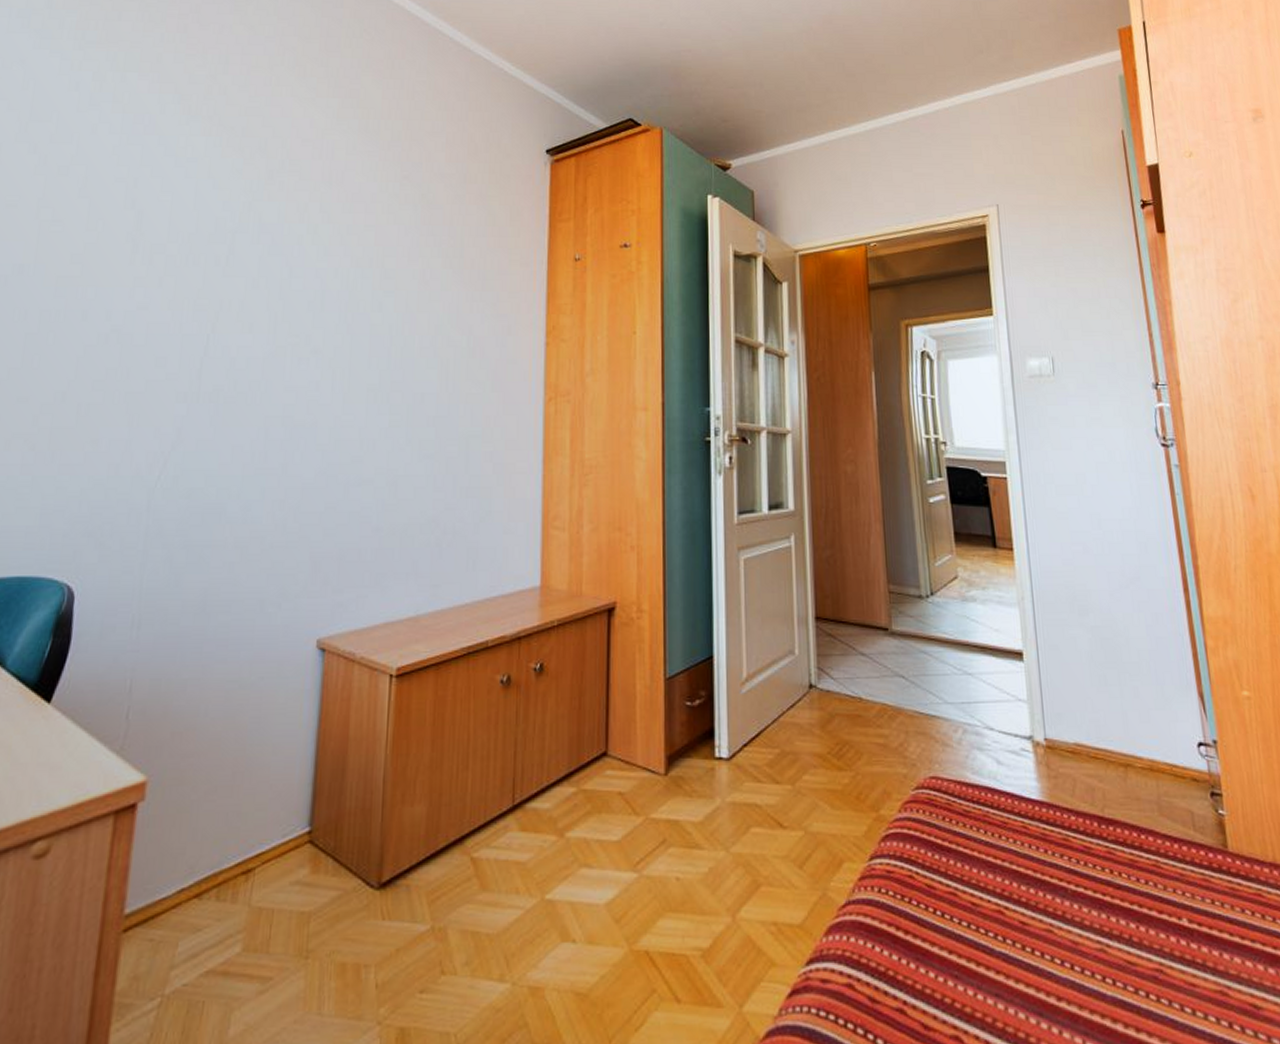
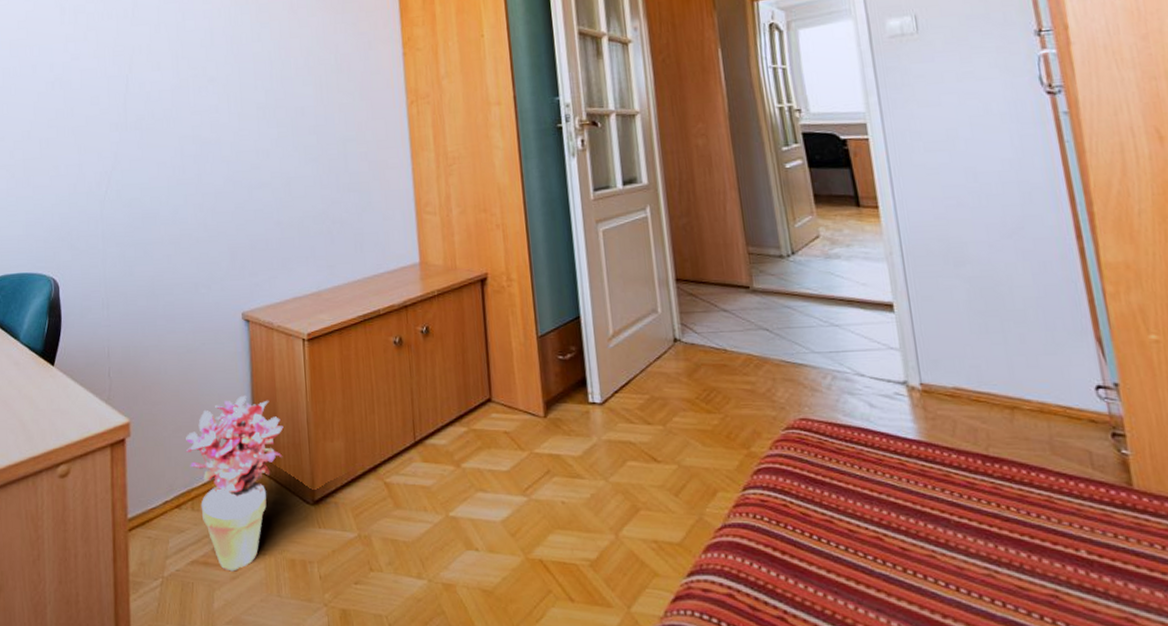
potted plant: none [218,745,353,983] -> present [185,395,284,572]

